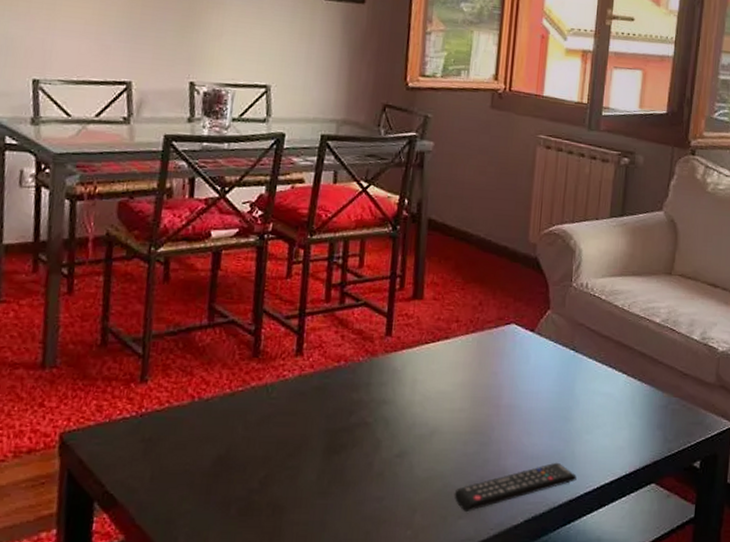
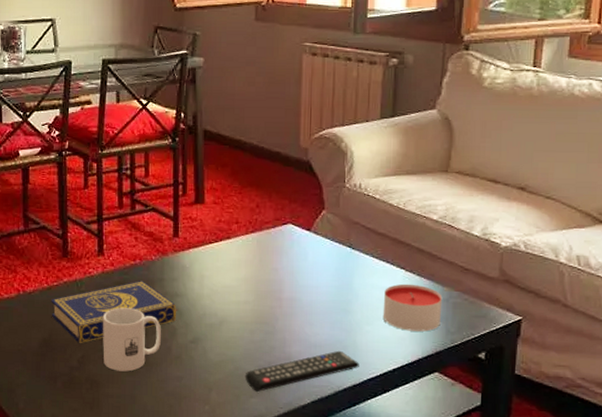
book: none [232,385,385,460] -> present [51,281,178,343]
mug: none [291,417,363,493] -> present [102,308,161,372]
candle: none [602,389,662,440] -> present [382,283,443,332]

